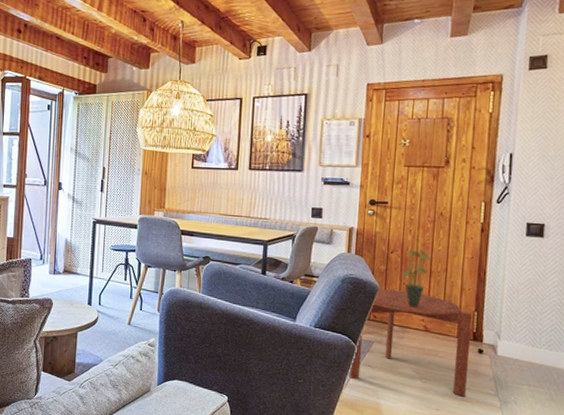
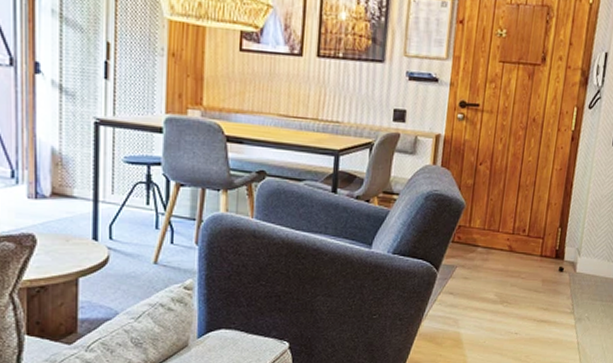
side table: present [350,288,473,397] -> none [430,205,557,318]
potted plant: present [403,247,431,309] -> none [491,157,521,227]

